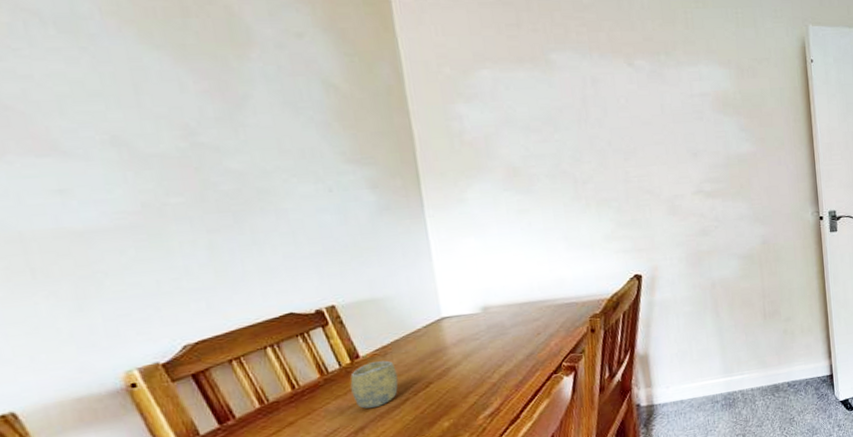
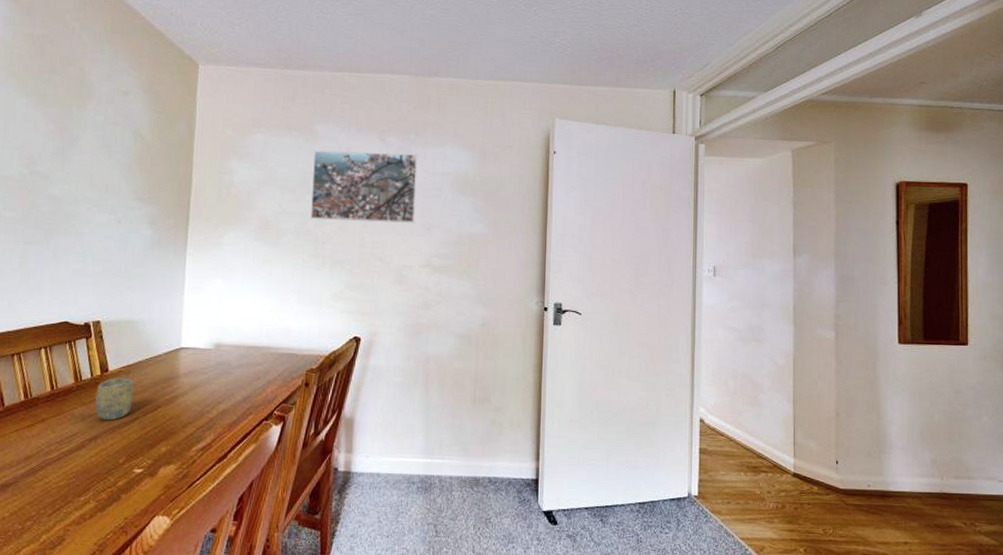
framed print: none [555,76,680,159] -> present [311,150,418,223]

